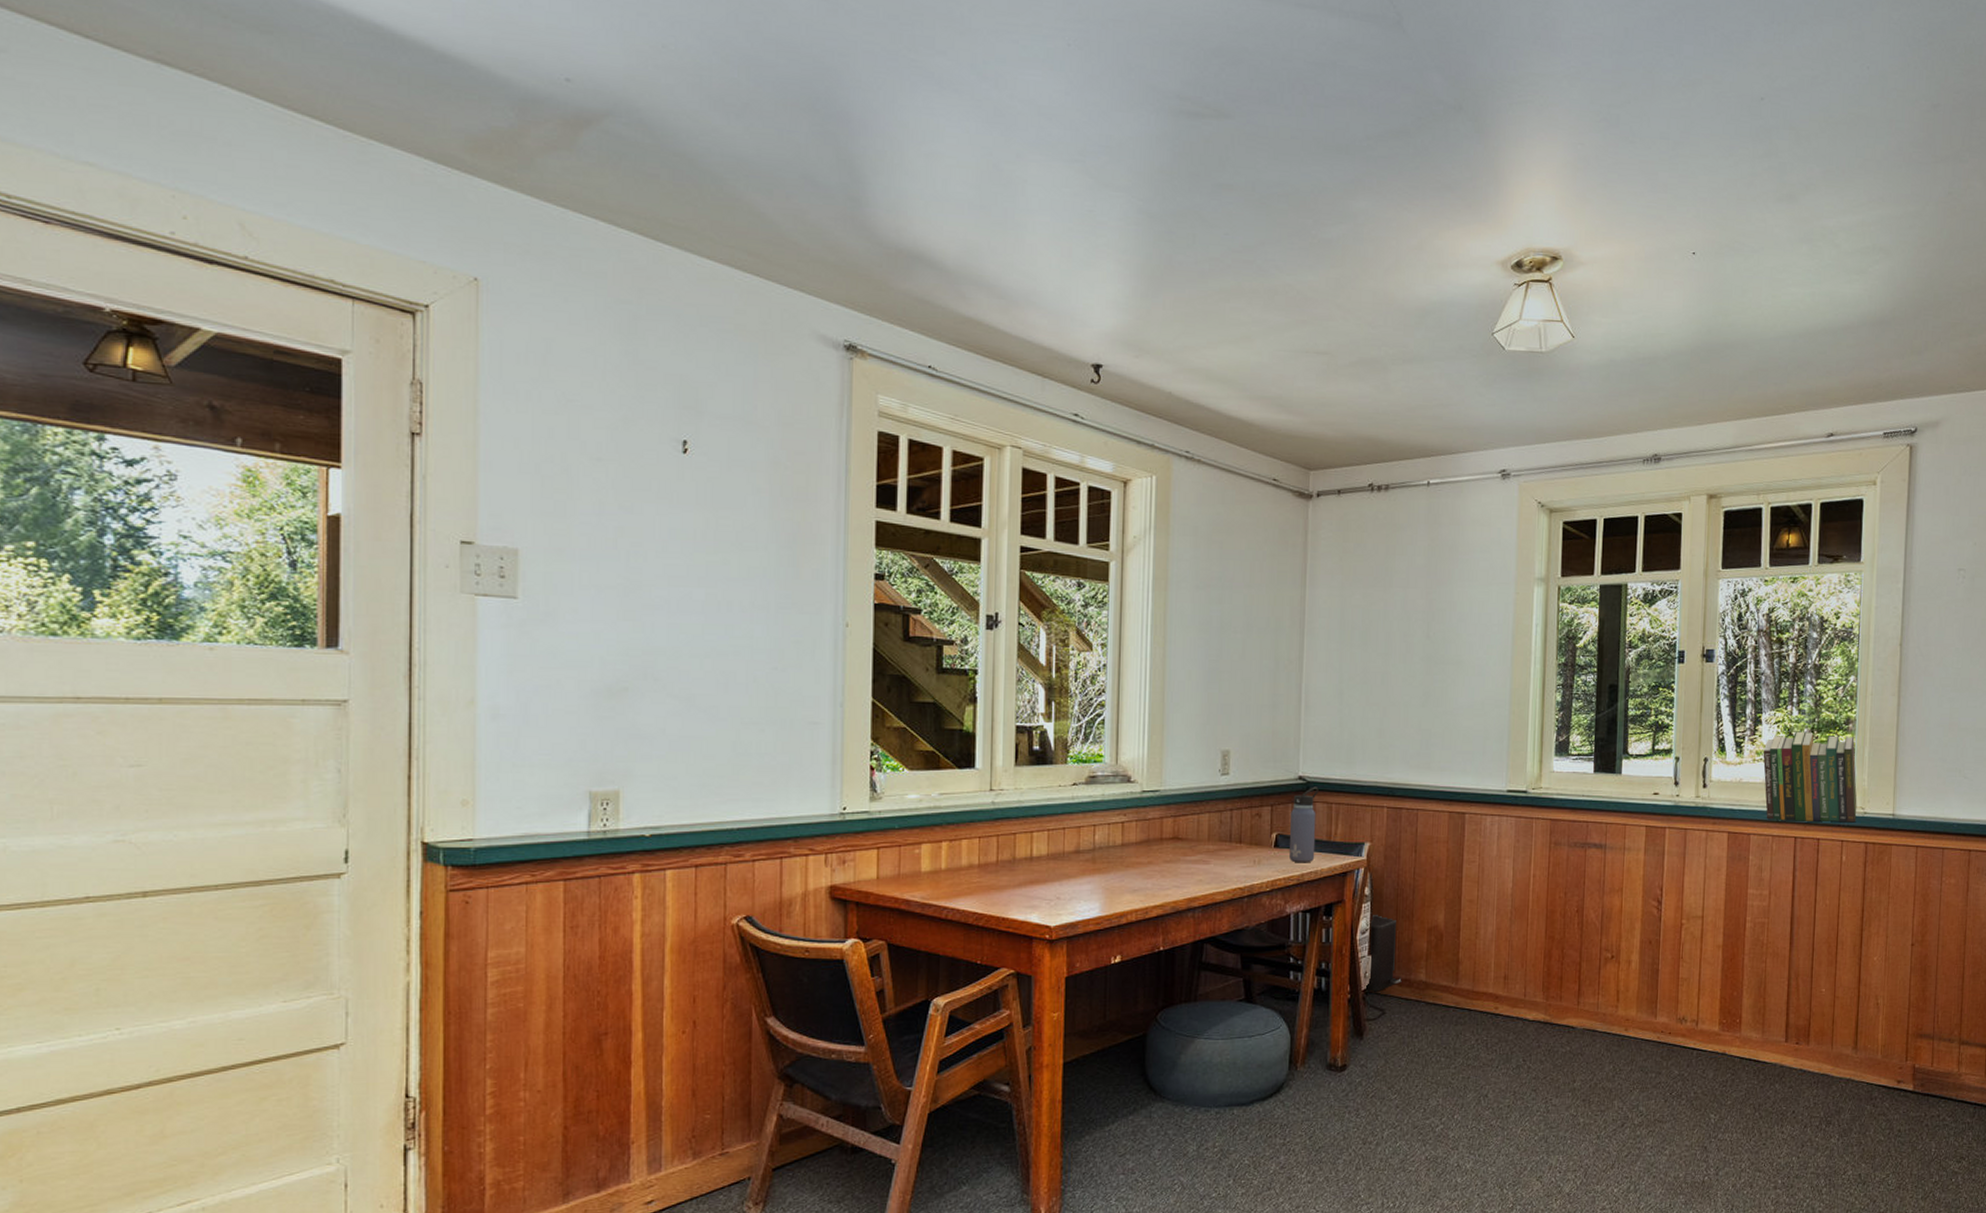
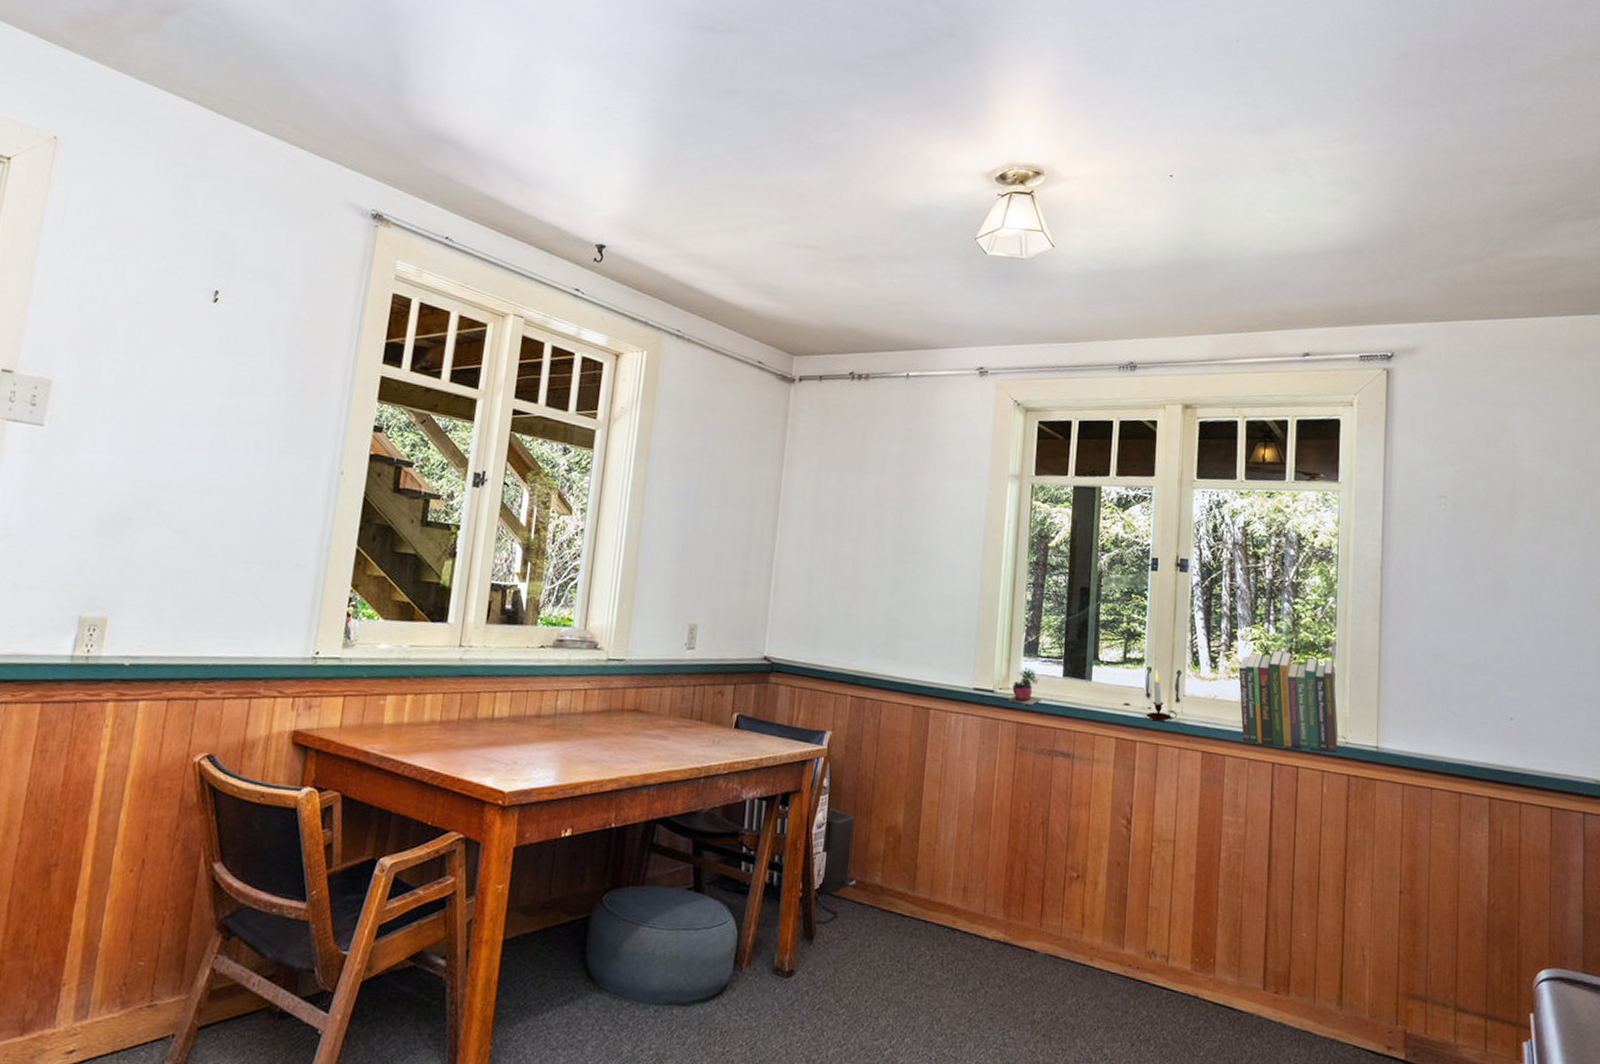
water bottle: present [1290,786,1319,863] -> none [749,668,783,748]
succulent plant: none [1541,766,1574,802] -> present [1008,667,1042,705]
candle: none [1675,759,1704,808] -> present [1146,670,1177,722]

